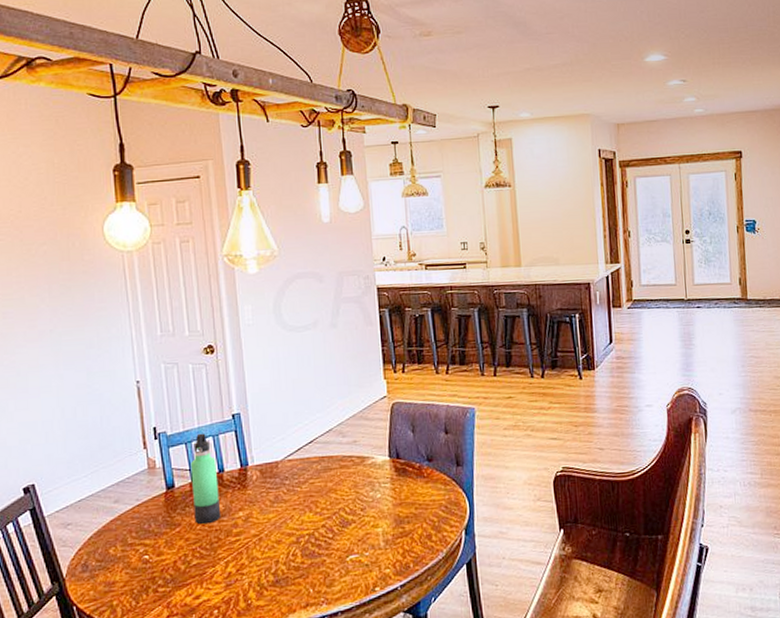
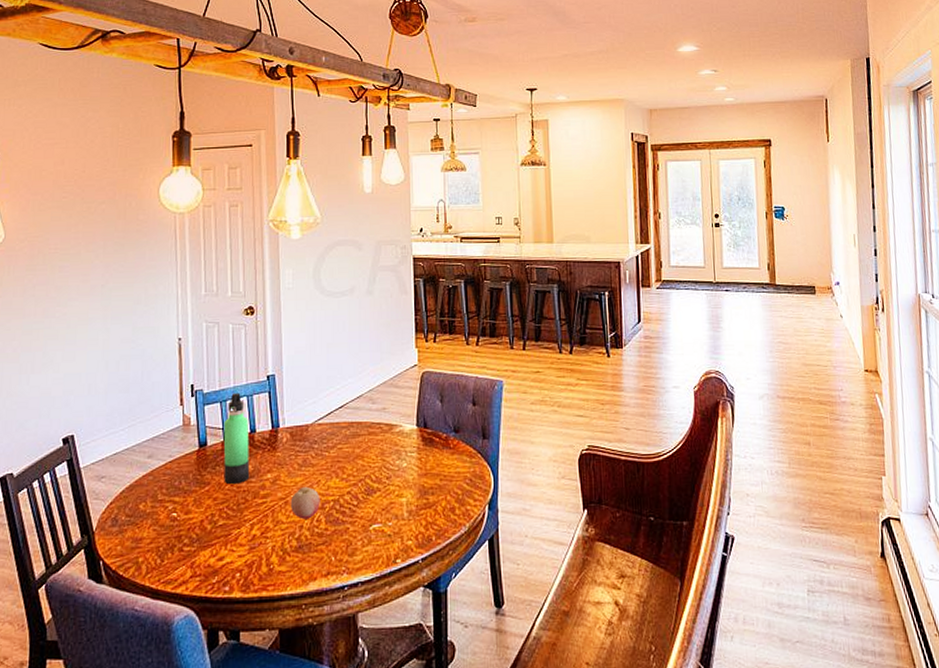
fruit: none [264,522,295,555] -> present [290,486,320,520]

